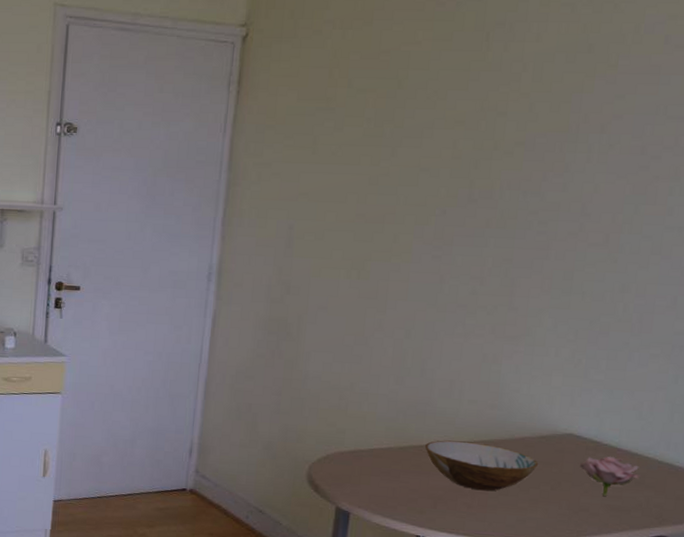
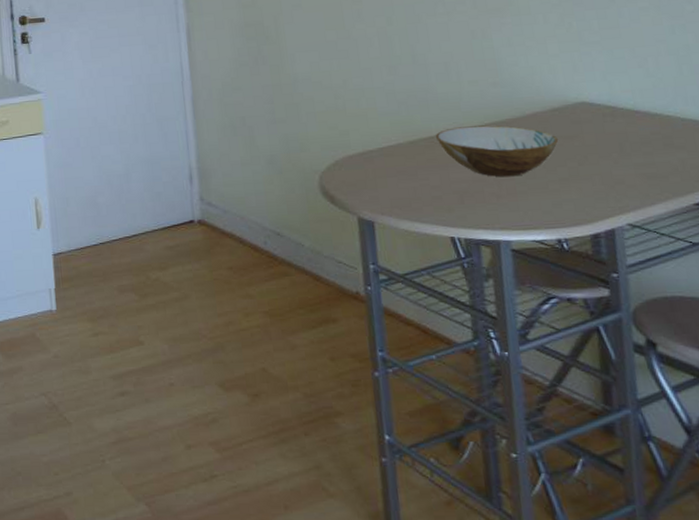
flower: present [580,456,641,497] -> none [601,119,667,165]

